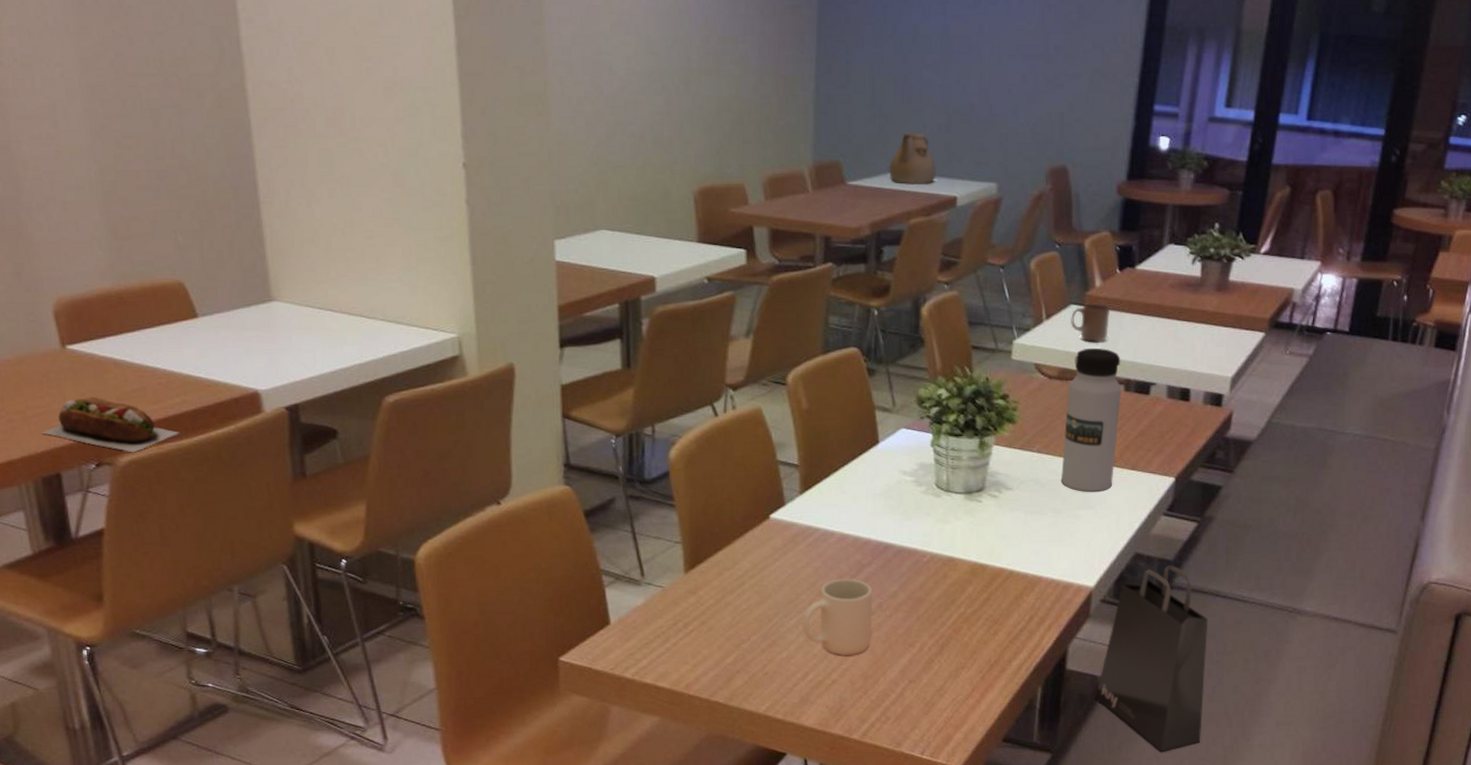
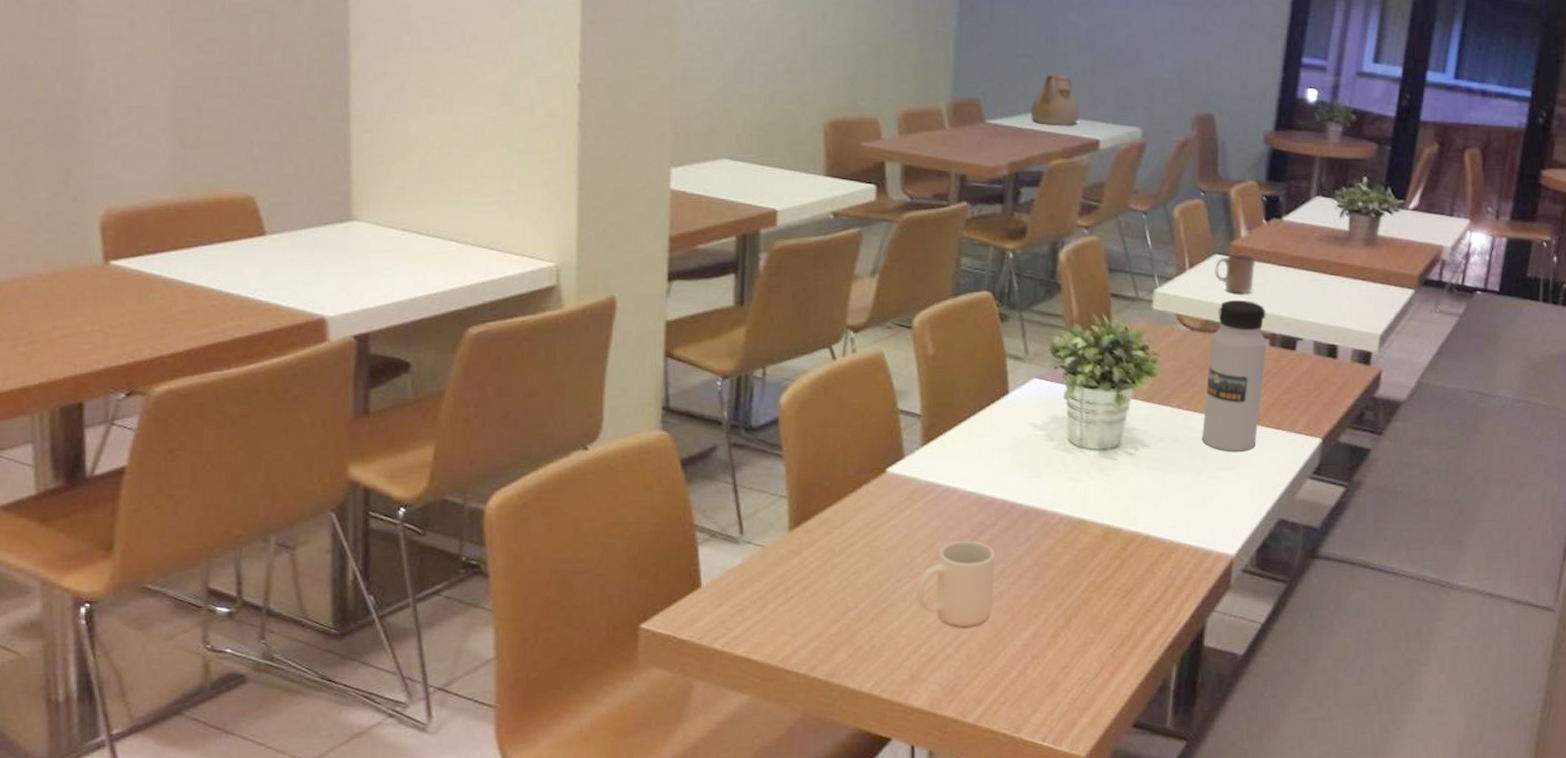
sandwich: present [41,397,180,453] -> none [67,318,229,382]
shopping bag: present [1094,565,1209,754] -> none [1234,533,1357,743]

